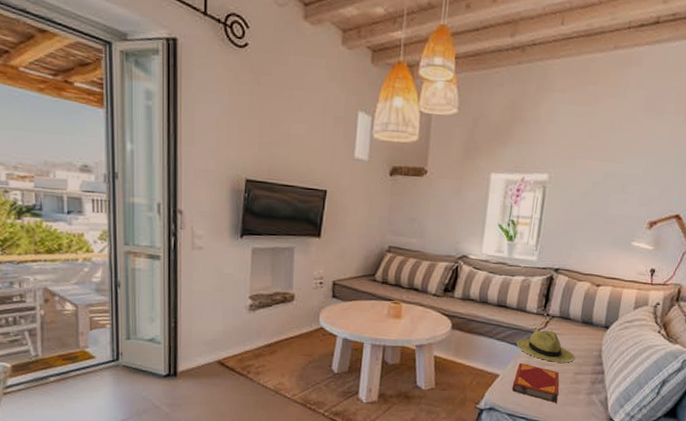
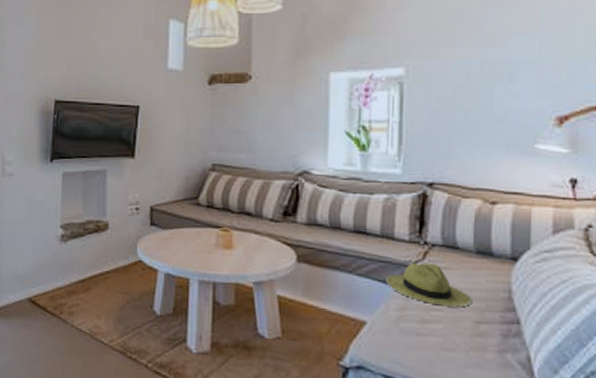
hardback book: present [512,363,560,403] -> none [386,307,456,364]

